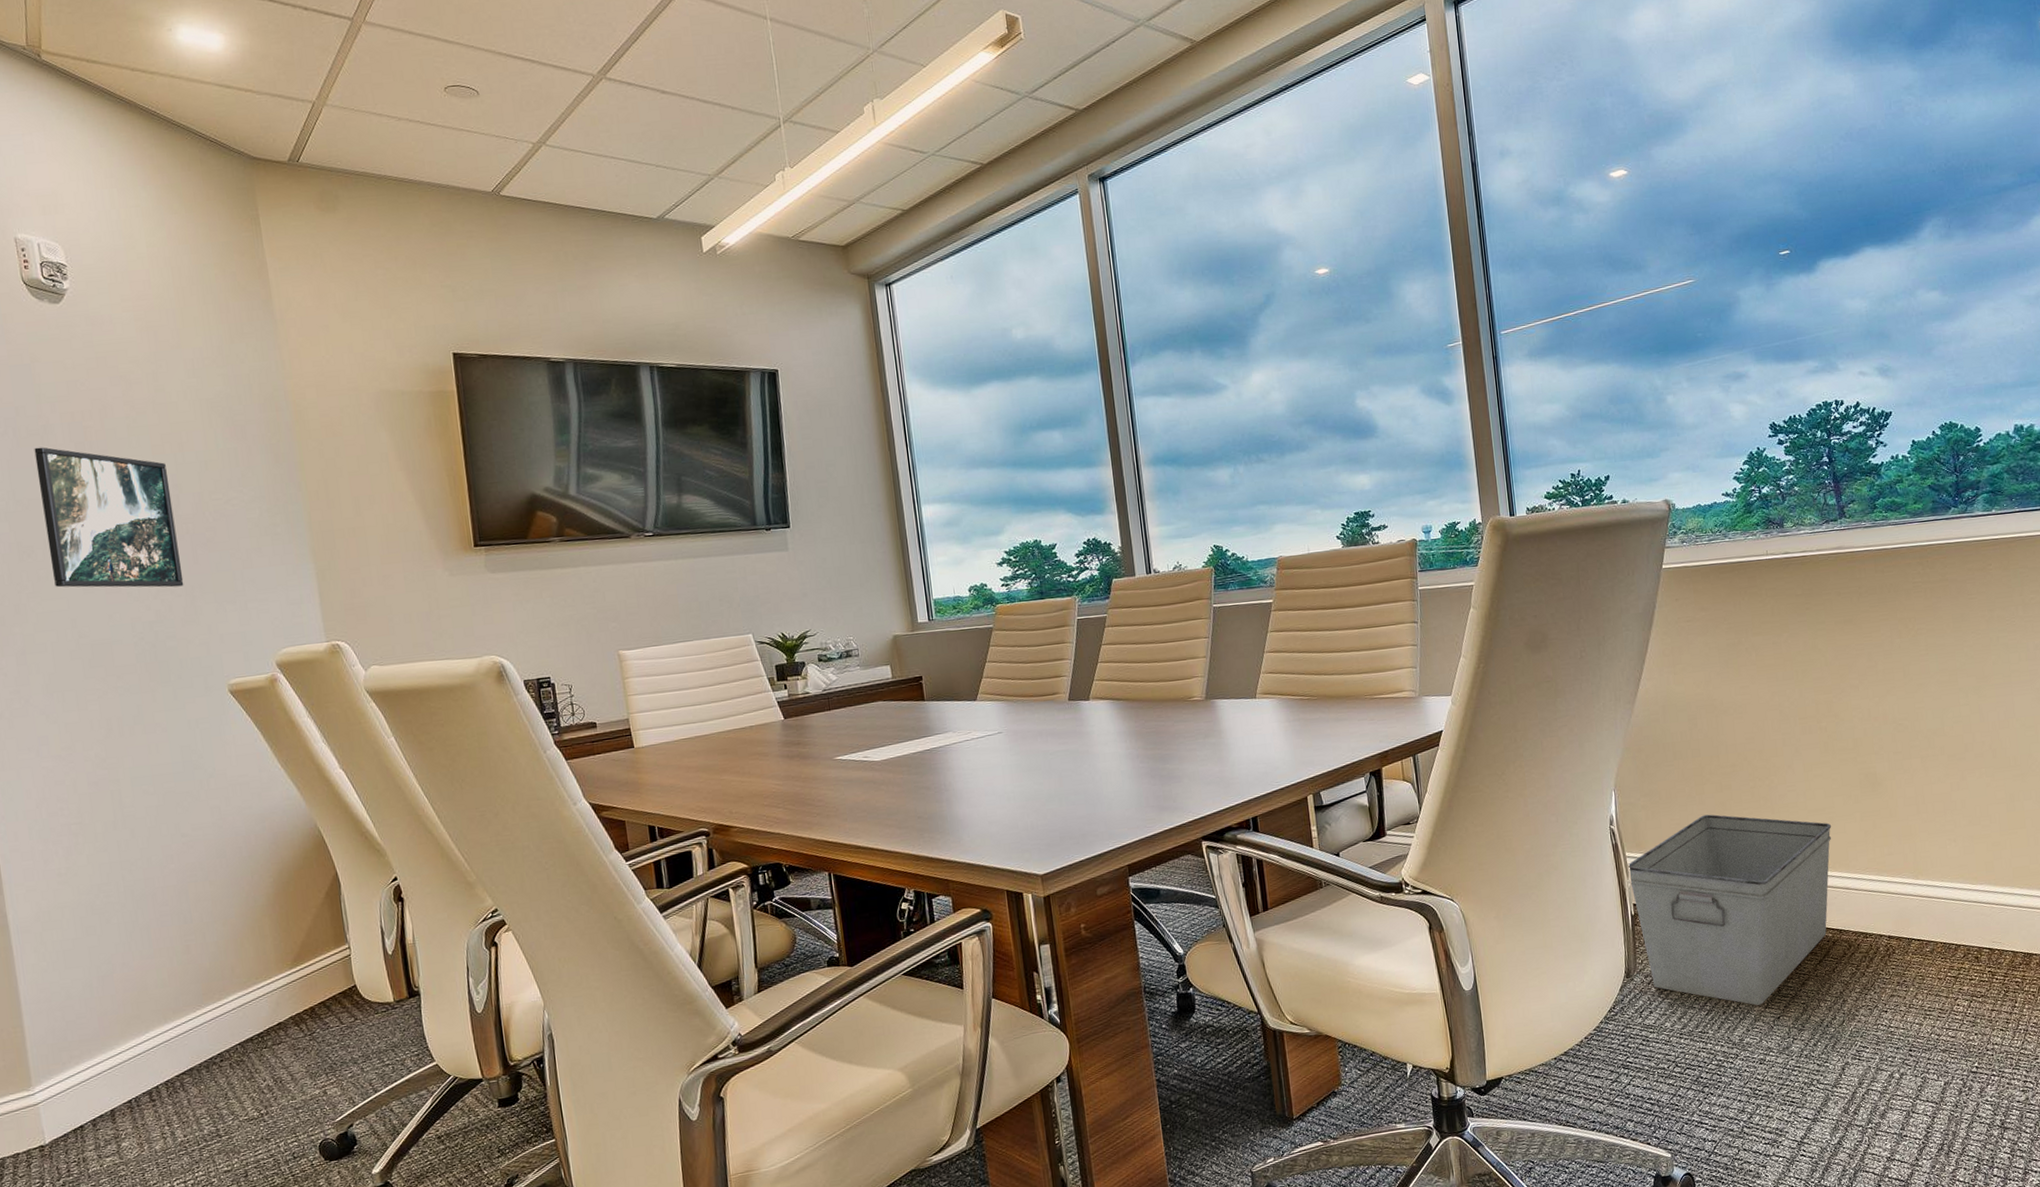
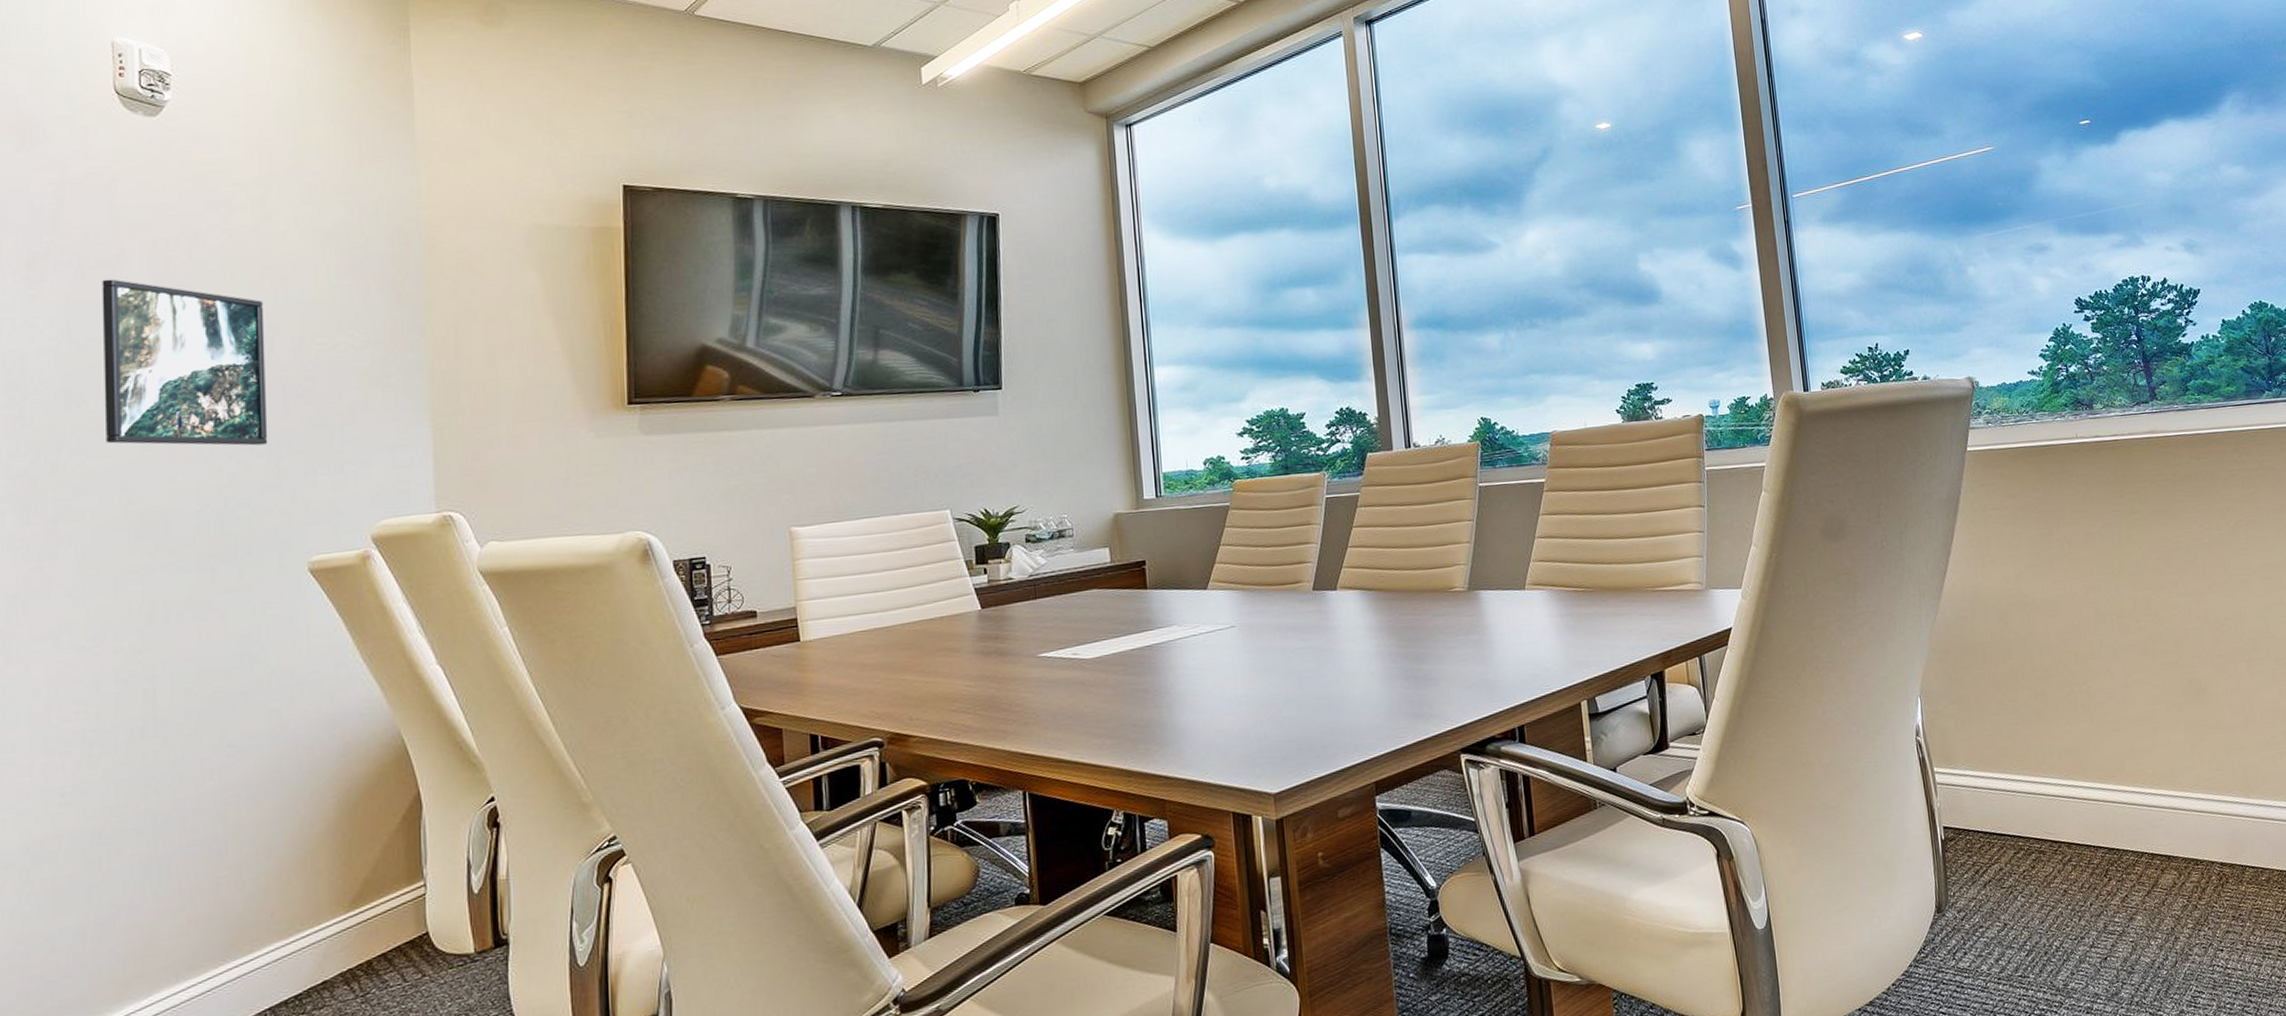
storage bin: present [1627,814,1832,1006] -> none [1936,724,2156,945]

